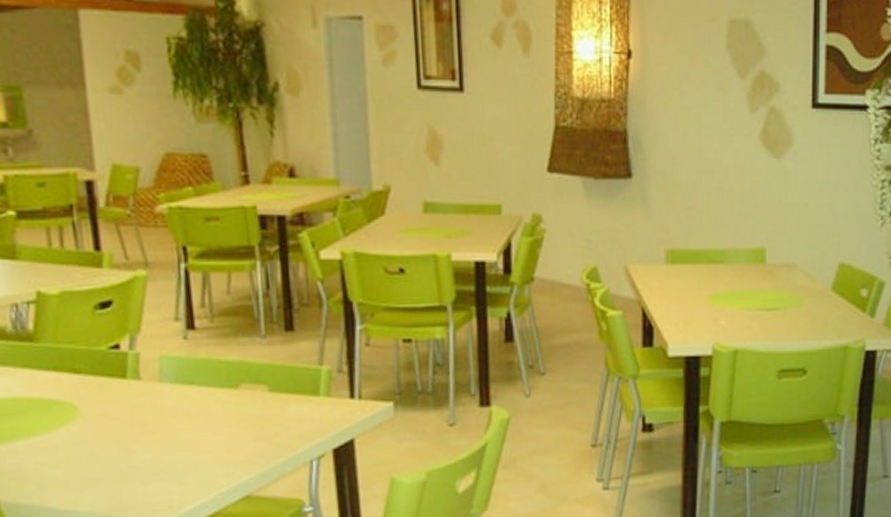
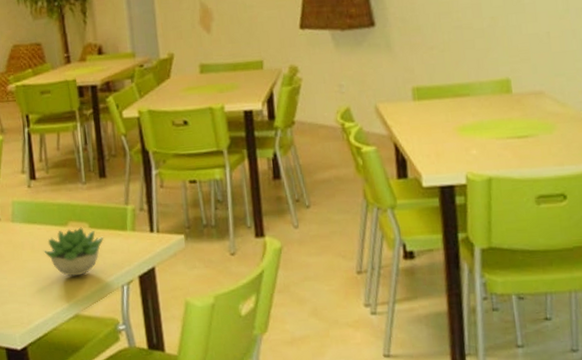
succulent plant: none [203,390,289,450] -> present [43,227,104,277]

